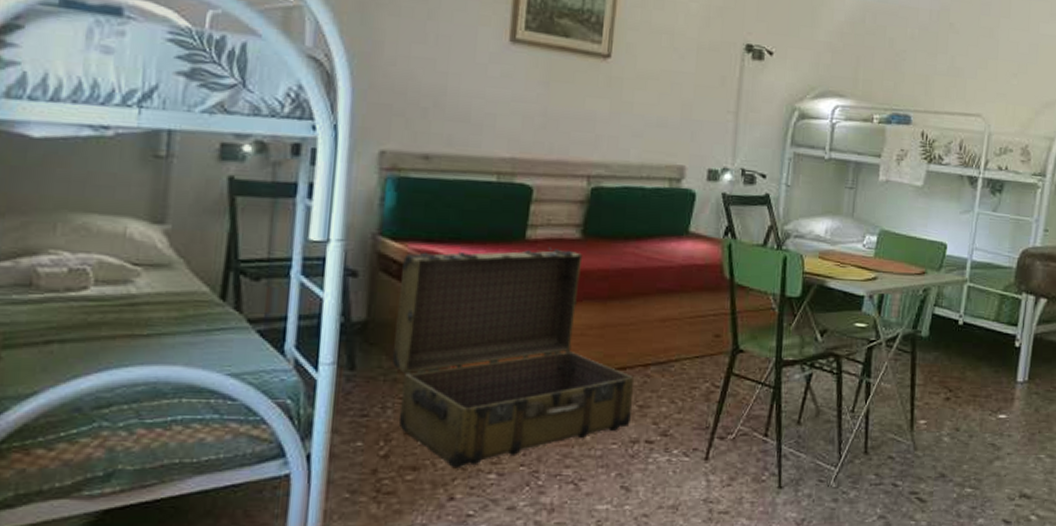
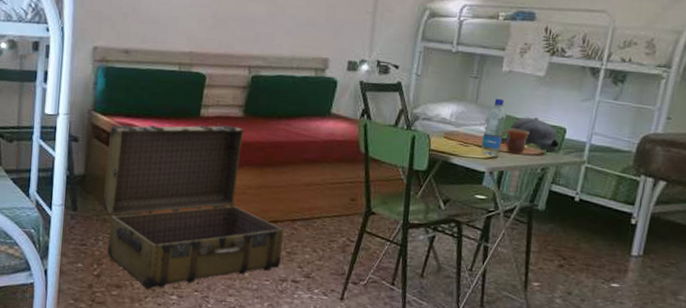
bottle: none [859,211,885,279] -> present [481,98,507,157]
baseball cap: none [879,232,941,270] -> present [500,117,560,152]
mug: none [879,245,909,275] -> present [500,128,529,155]

